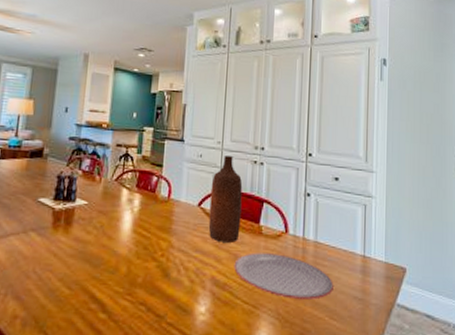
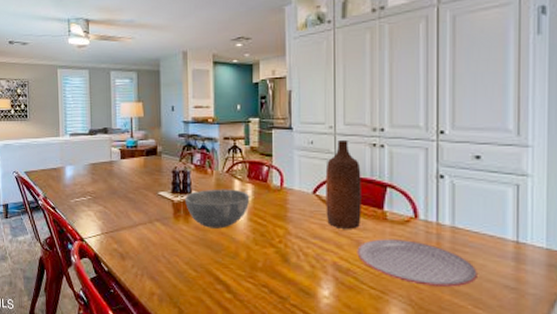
bowl: none [67,197,137,241] -> present [185,188,250,229]

